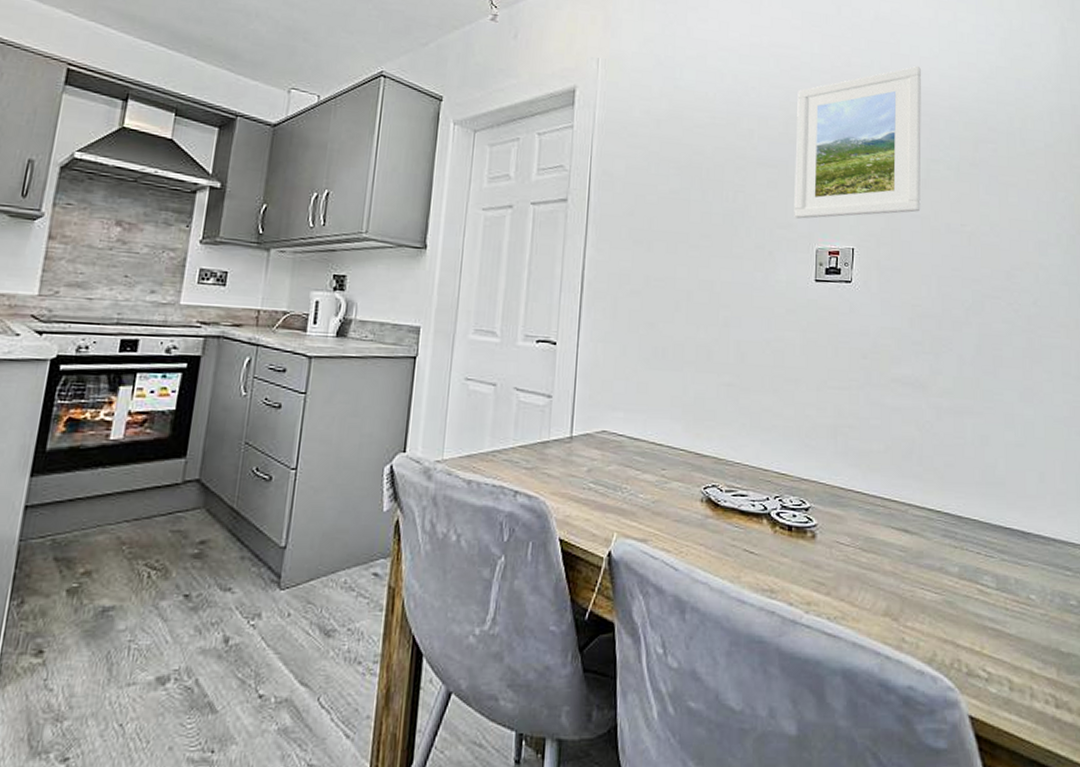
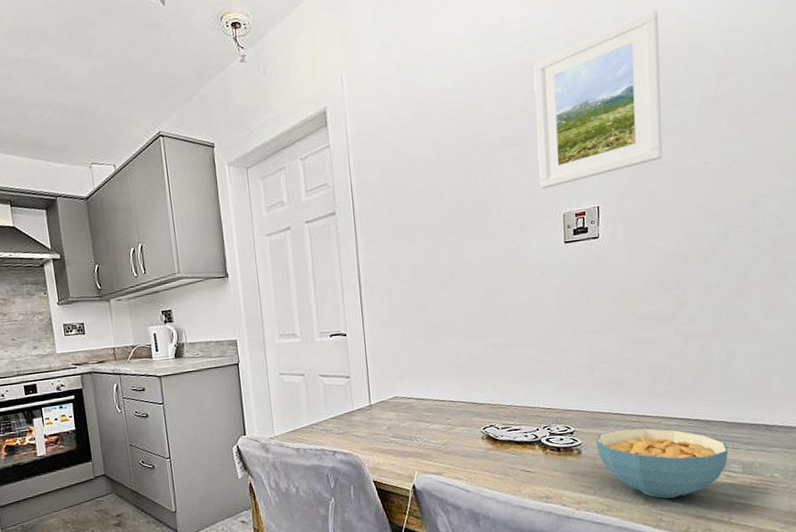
cereal bowl: none [834,512,981,611] -> present [596,428,728,499]

